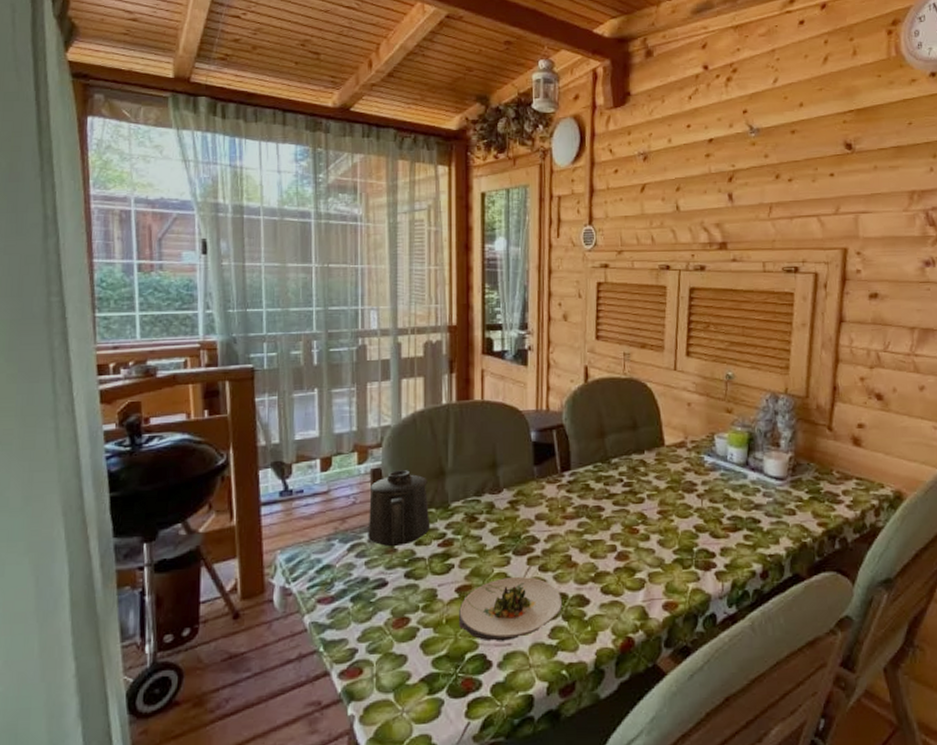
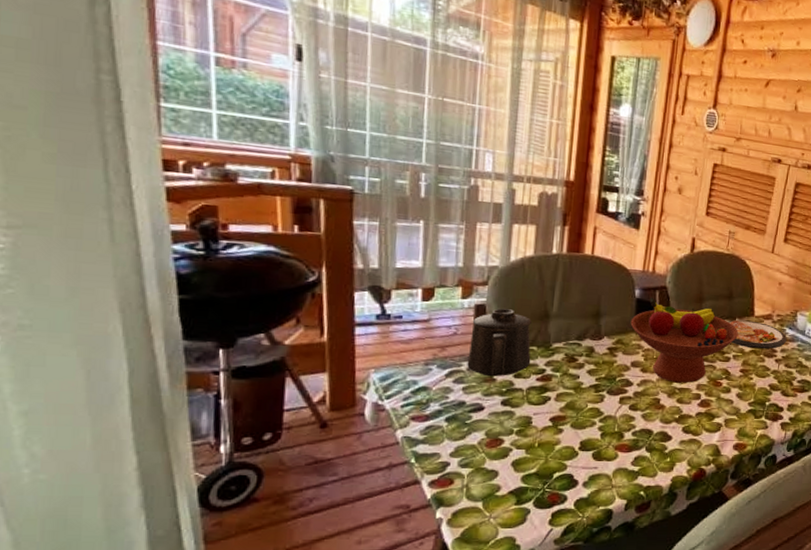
salad plate: present [459,577,563,642] -> none [550,413,648,465]
fruit bowl: none [529,438,650,534] -> present [630,297,739,383]
dish: none [635,451,707,484] -> present [727,319,787,350]

